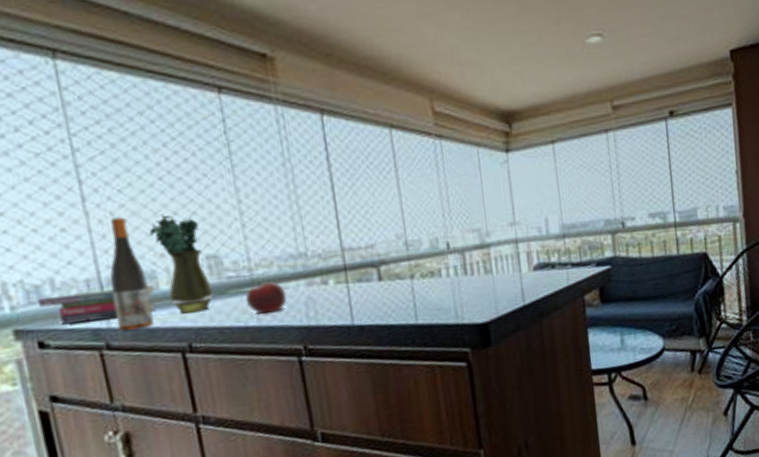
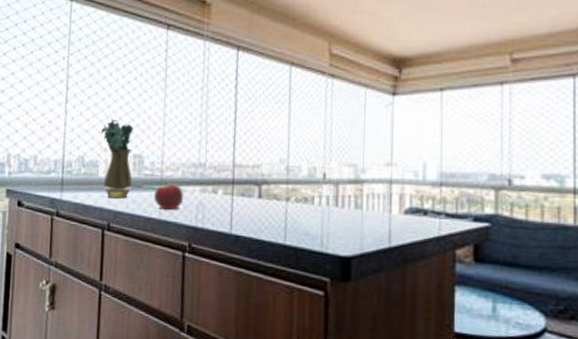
books: present [38,285,155,325] -> none [24,169,95,193]
wine bottle: present [109,217,154,332] -> none [66,117,92,205]

